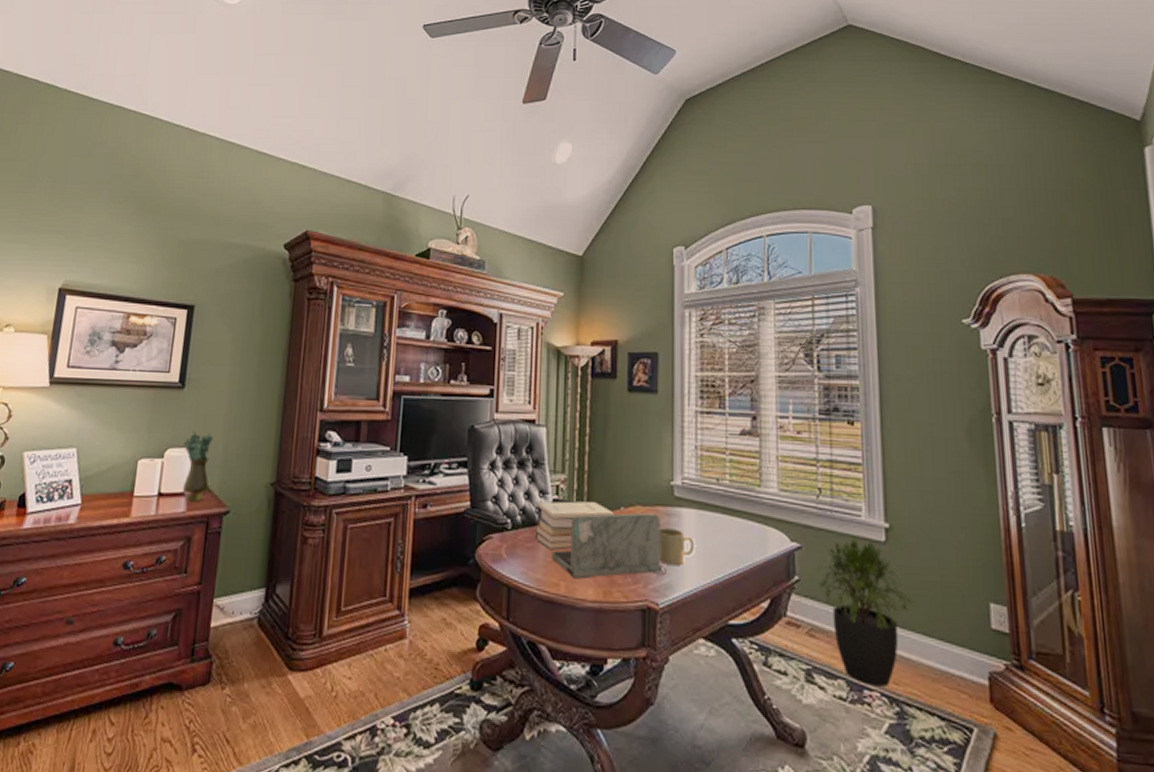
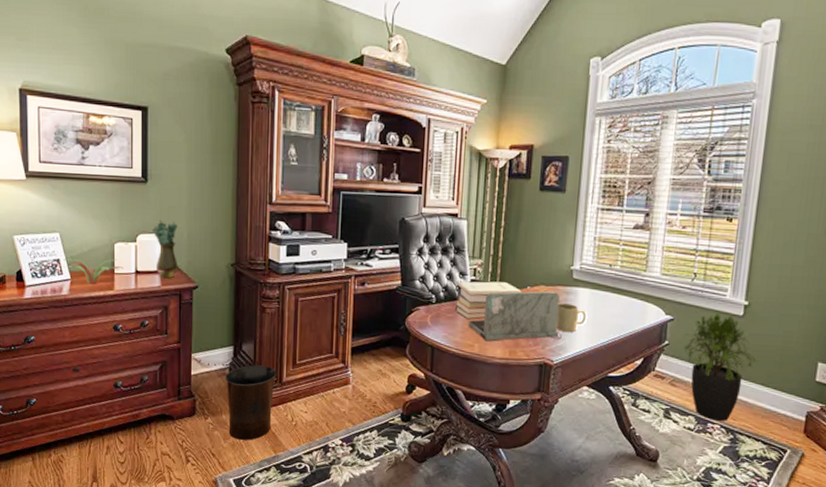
plant: none [77,478,145,510] -> present [64,258,124,284]
waste bin: none [250,613,316,720] -> present [226,365,277,440]

